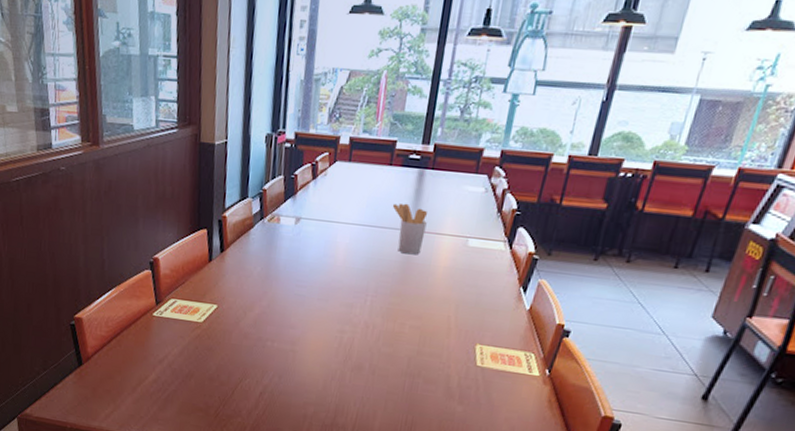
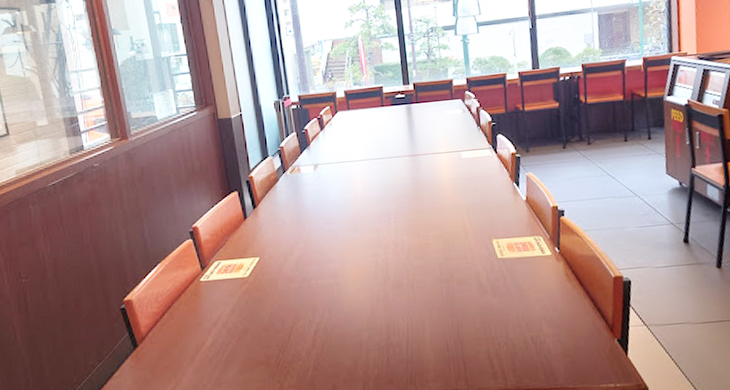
utensil holder: present [392,203,428,255] -> none [392,134,425,176]

